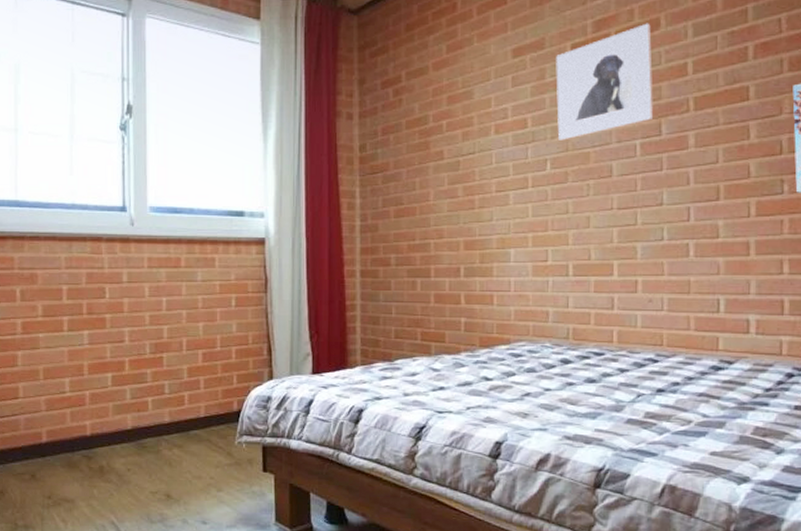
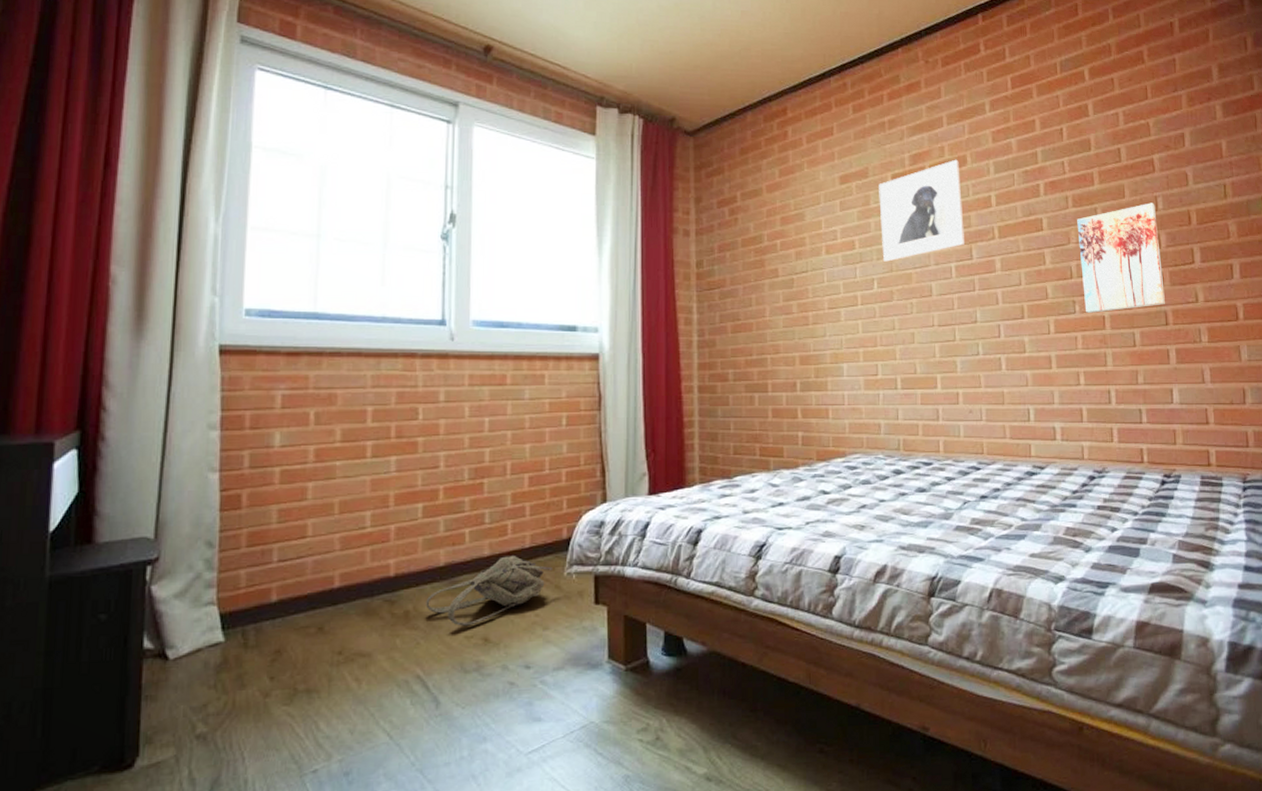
backpack: none [117,424,224,483] -> present [426,556,552,626]

